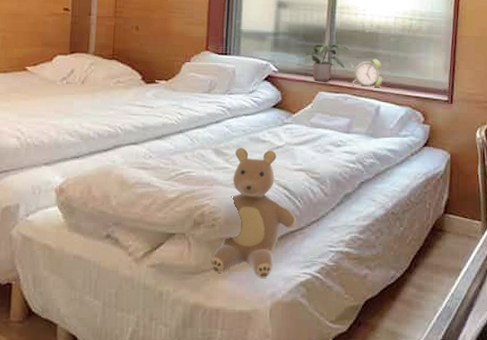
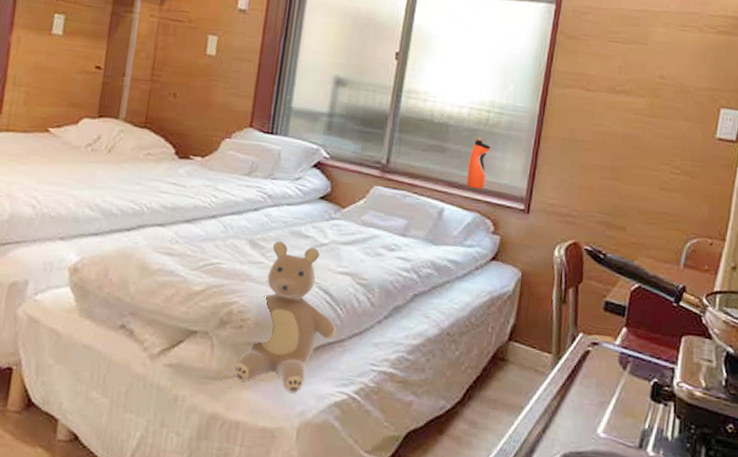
potted plant: present [303,42,351,82] -> none [359,129,416,176]
alarm clock: present [350,59,386,88] -> none [413,153,455,188]
water bottle: none [397,42,415,87] -> present [466,138,491,190]

